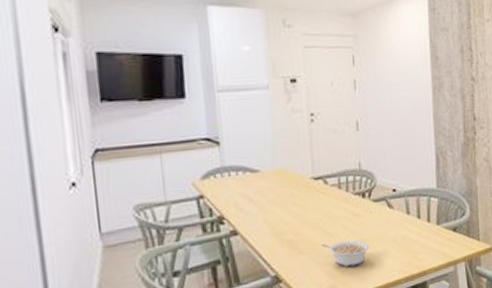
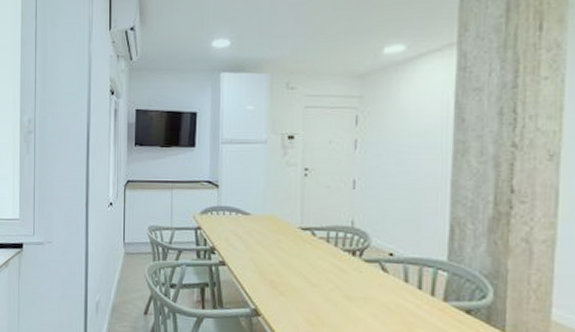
legume: present [322,240,370,268] -> none [303,290,356,321]

